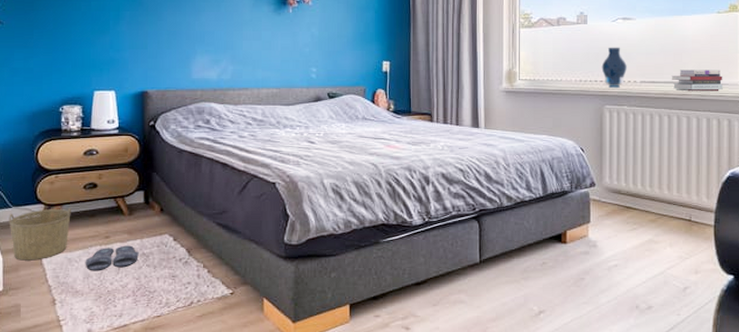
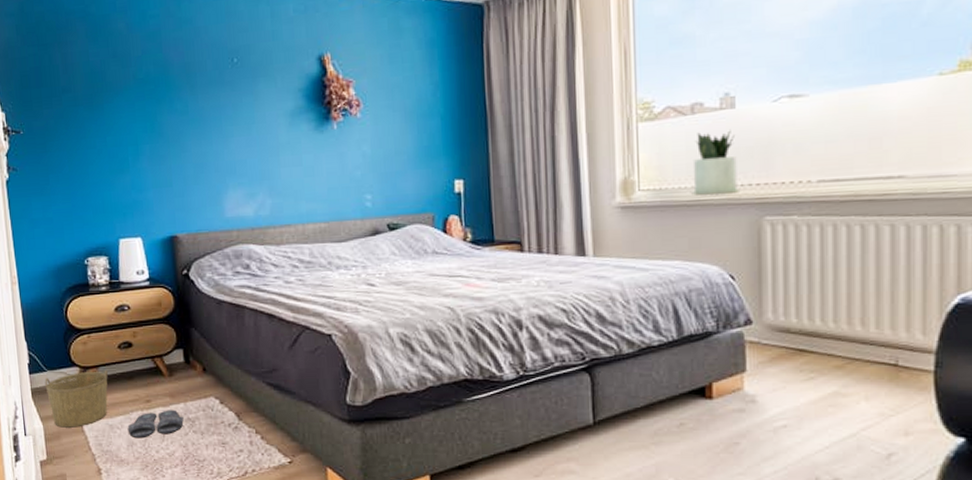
planter: none [555,39,590,87] -> present [690,130,741,197]
vase: present [601,47,627,89] -> none [758,135,796,194]
books: present [671,69,723,92] -> none [865,155,948,191]

